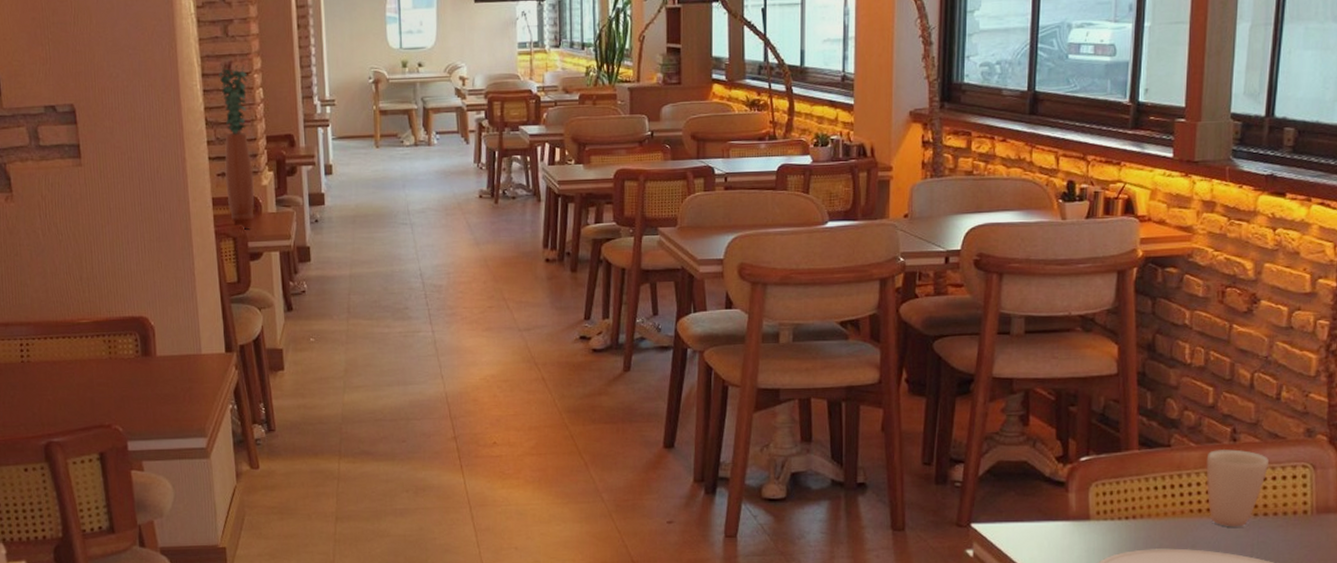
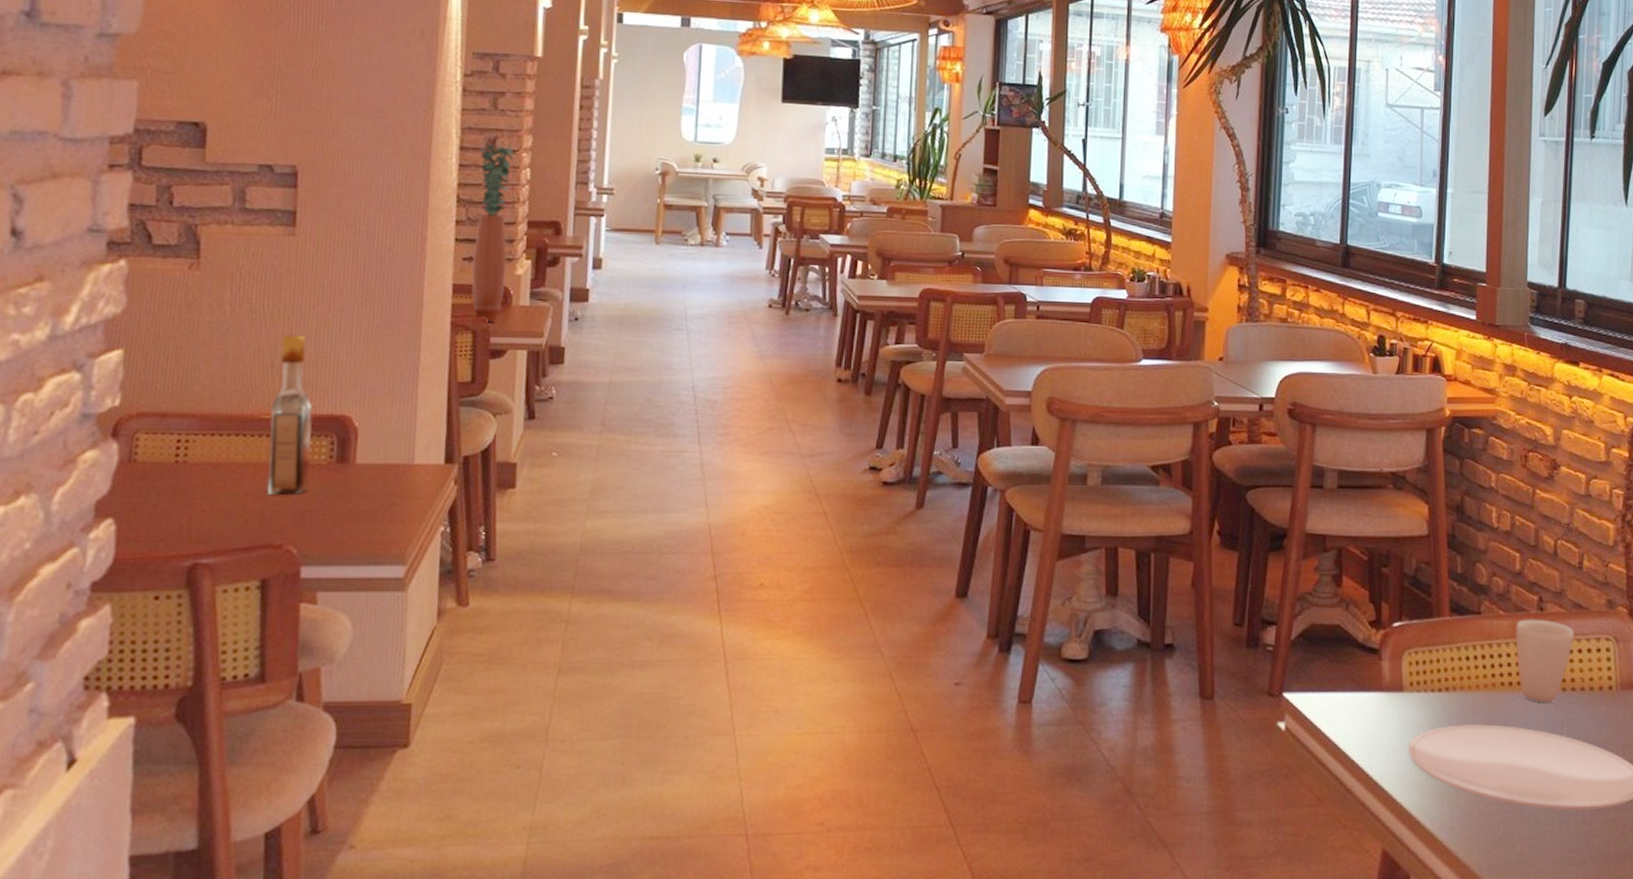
bottle: none [84,250,124,385] -> present [267,334,313,496]

